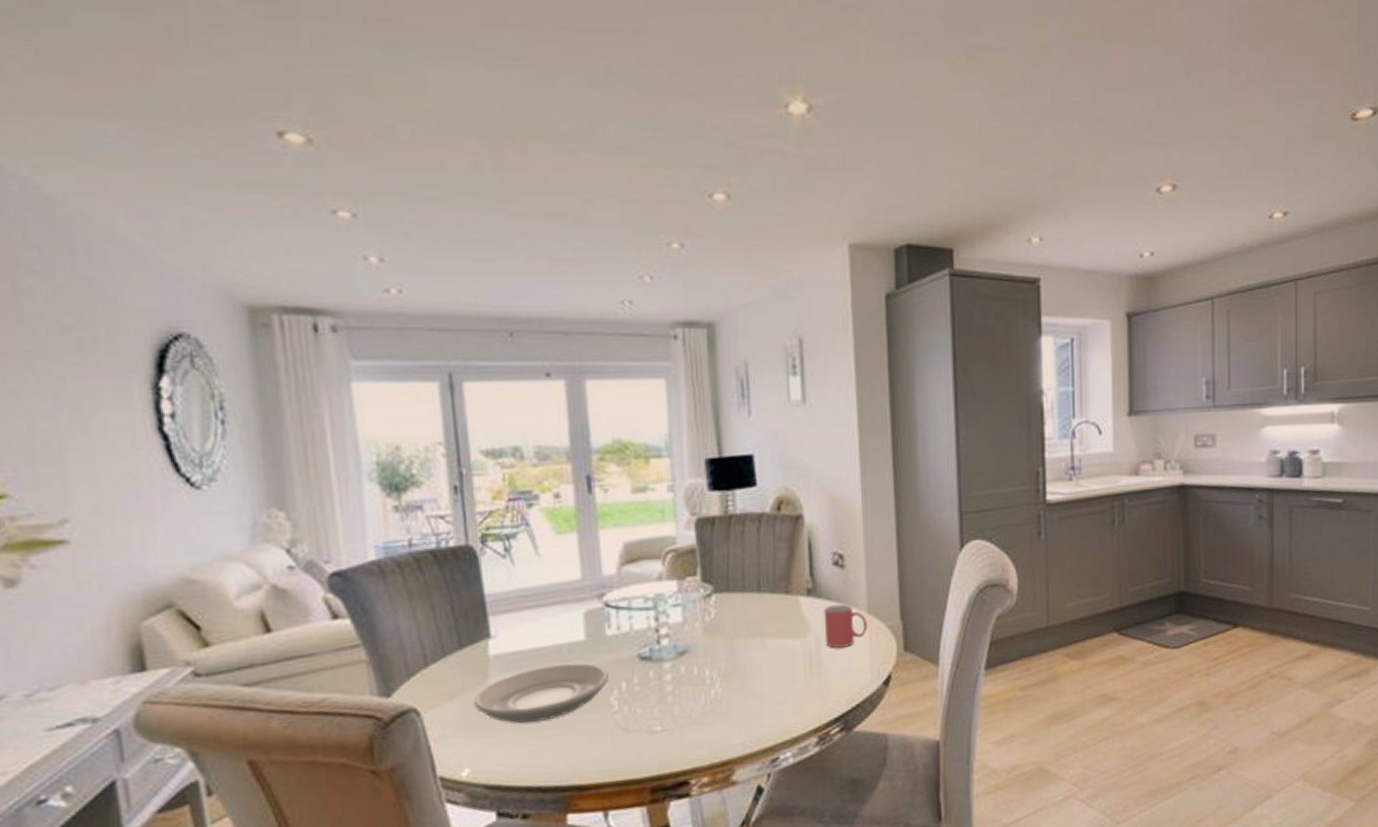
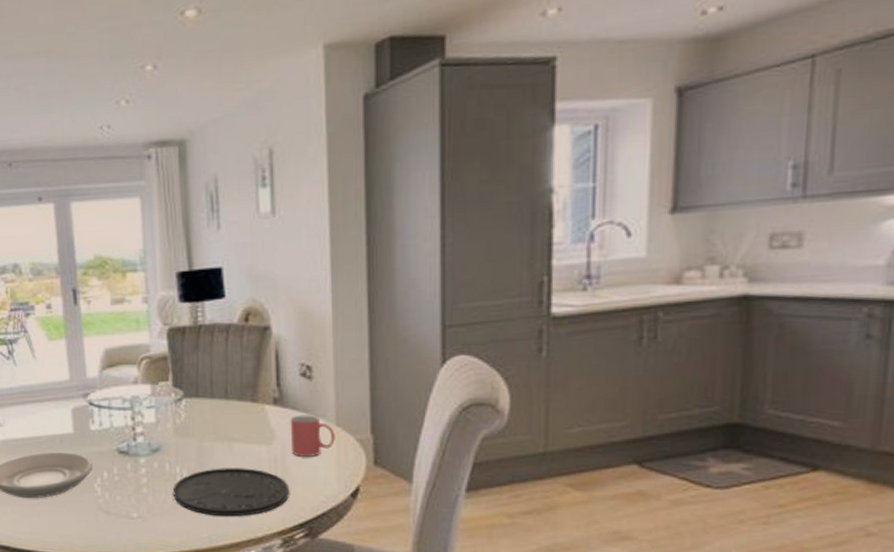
plate: none [701,664,824,720] -> present [172,468,289,517]

